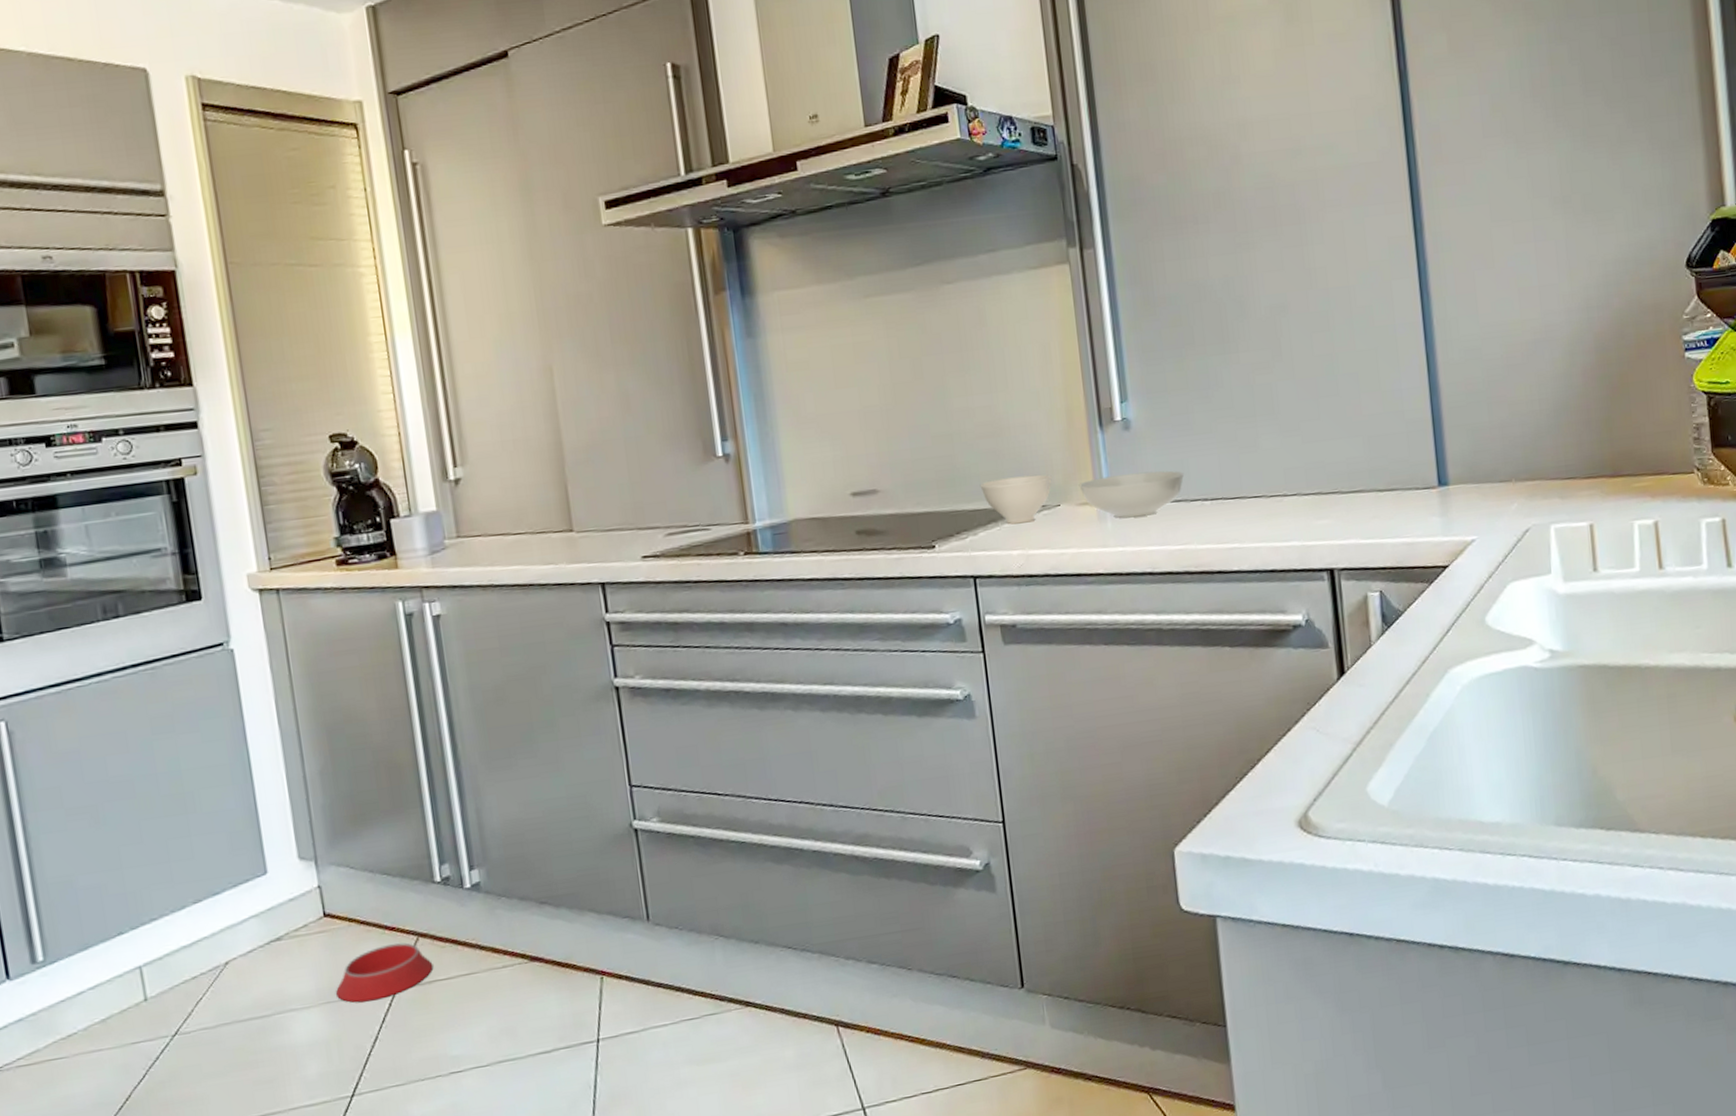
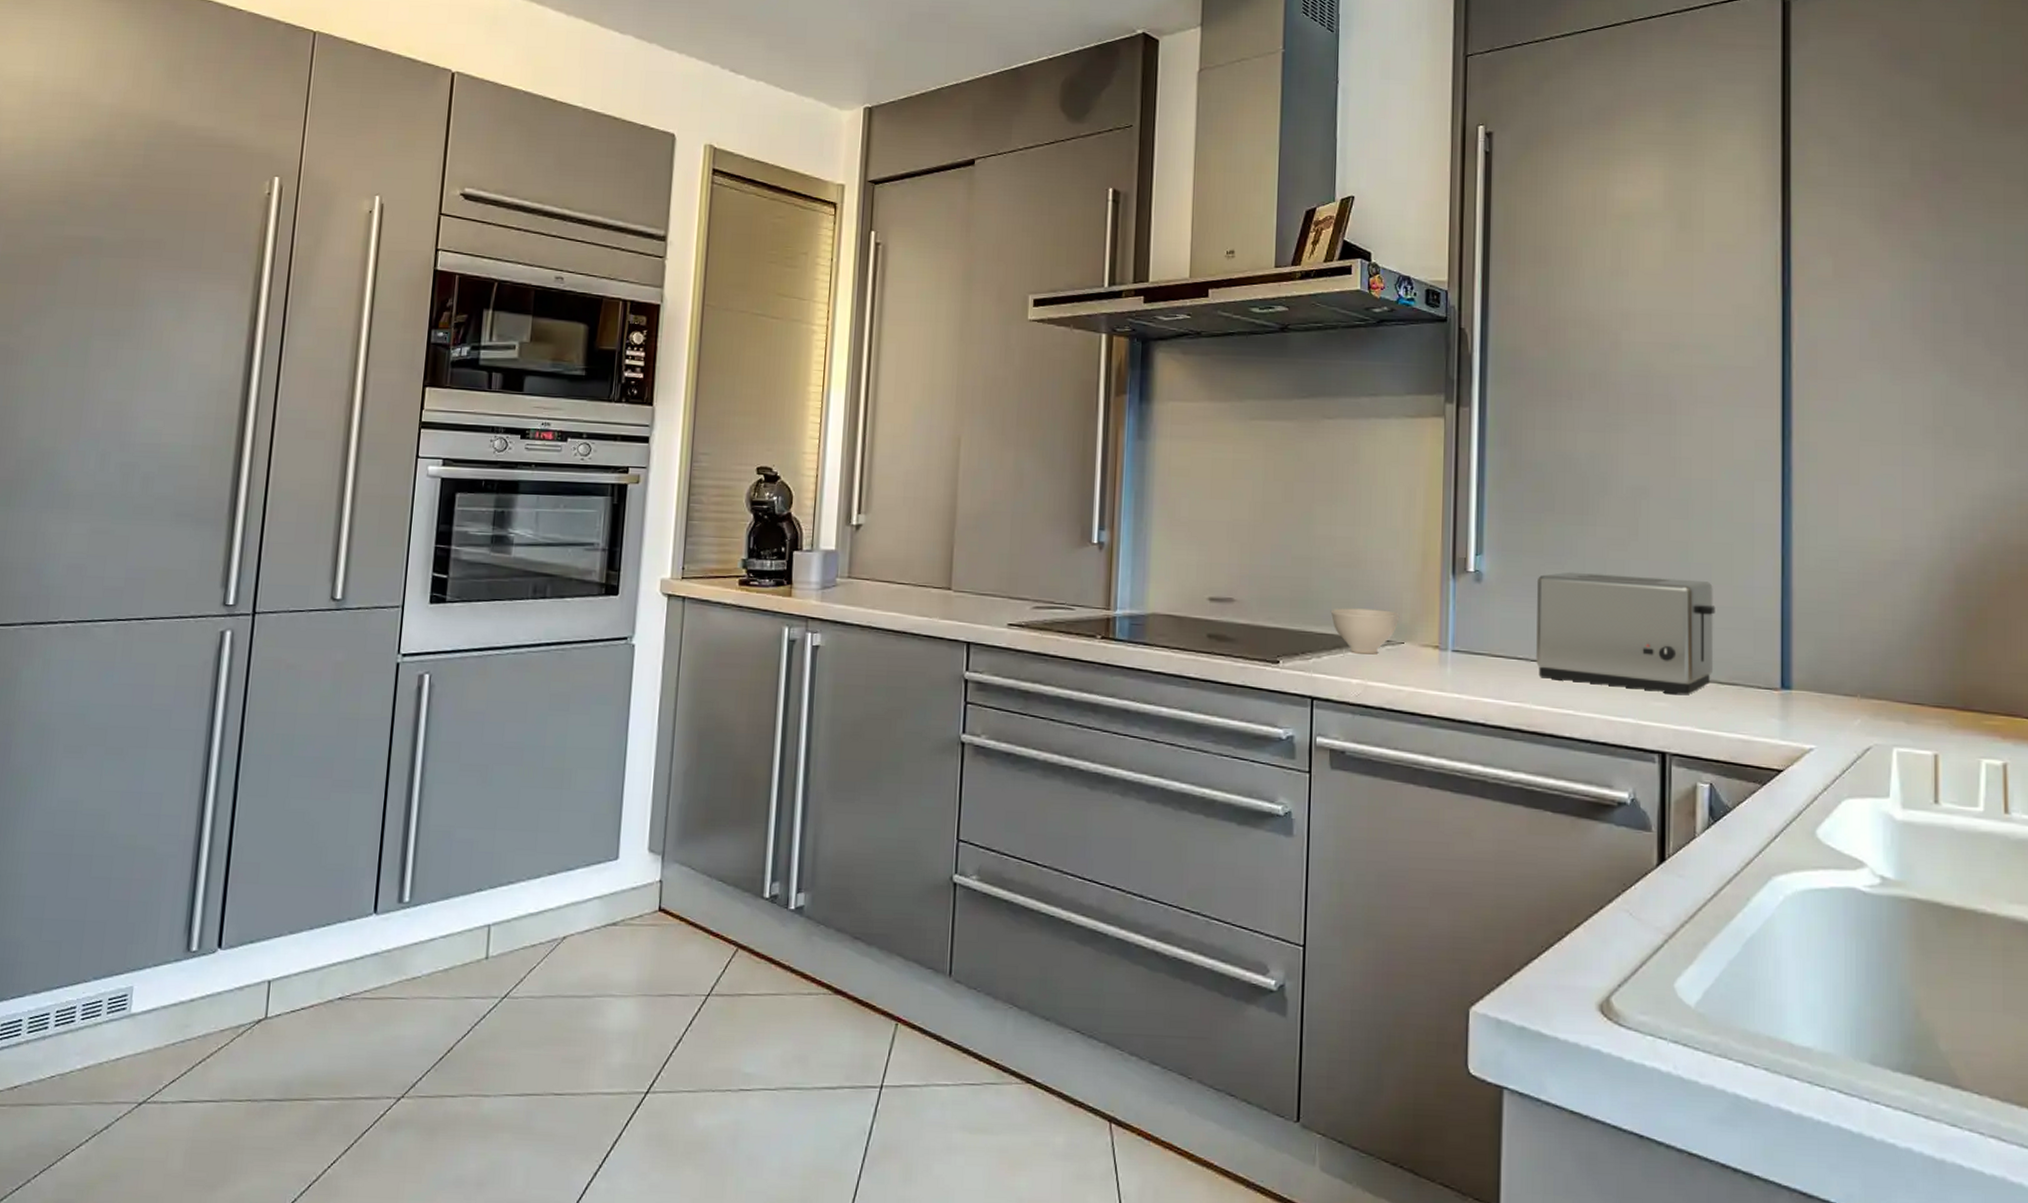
pet bowl: present [335,942,433,1003] -> none [653,950,746,1002]
bowl: present [1079,470,1185,519] -> none [1424,623,1529,668]
toaster: none [1187,391,1371,517] -> present [1536,572,1716,695]

